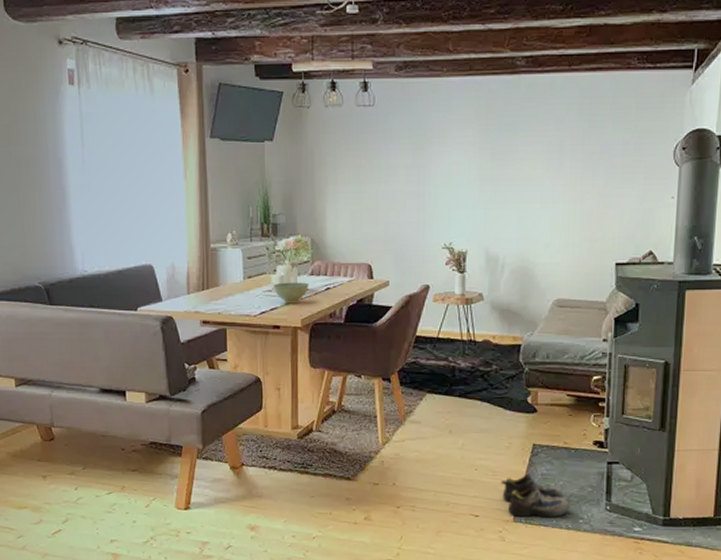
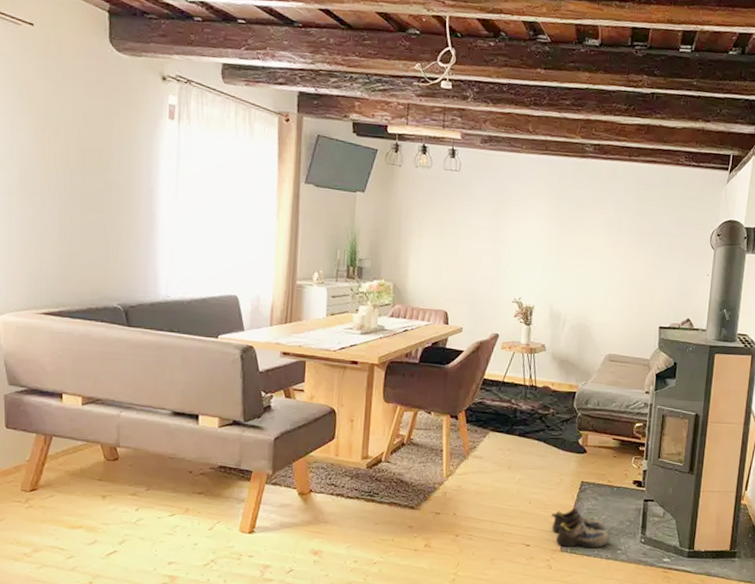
bowl: present [273,282,309,304] -> none [354,321,389,342]

